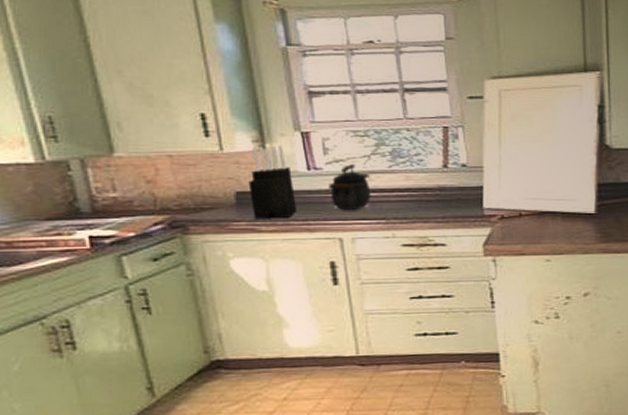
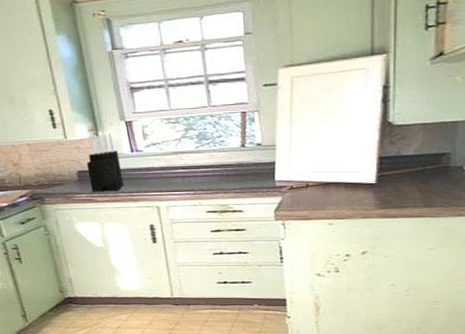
kettle: present [329,164,371,211] -> none [148,146,182,185]

